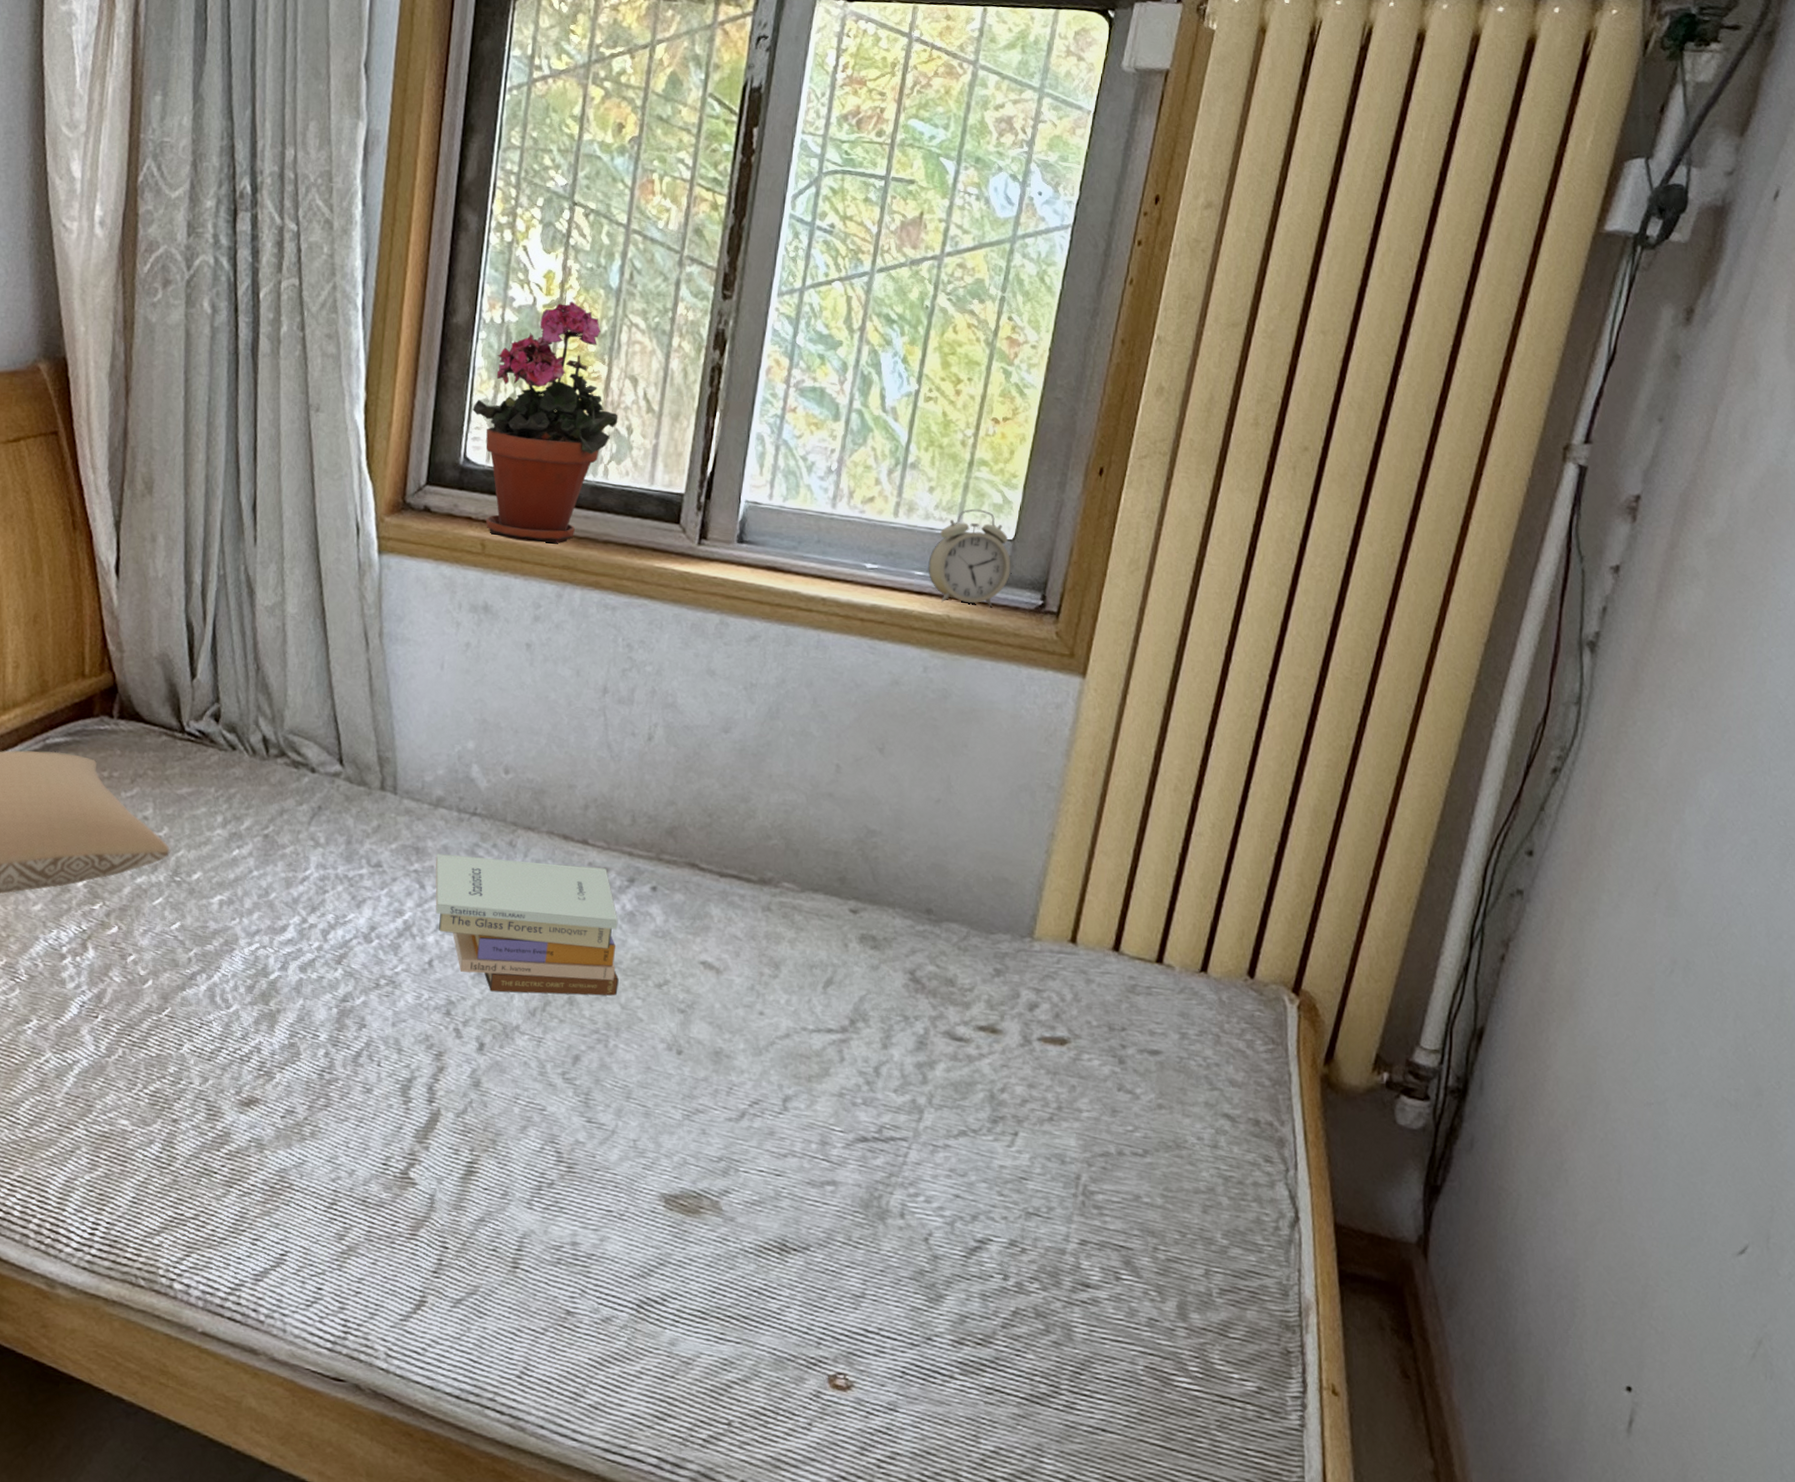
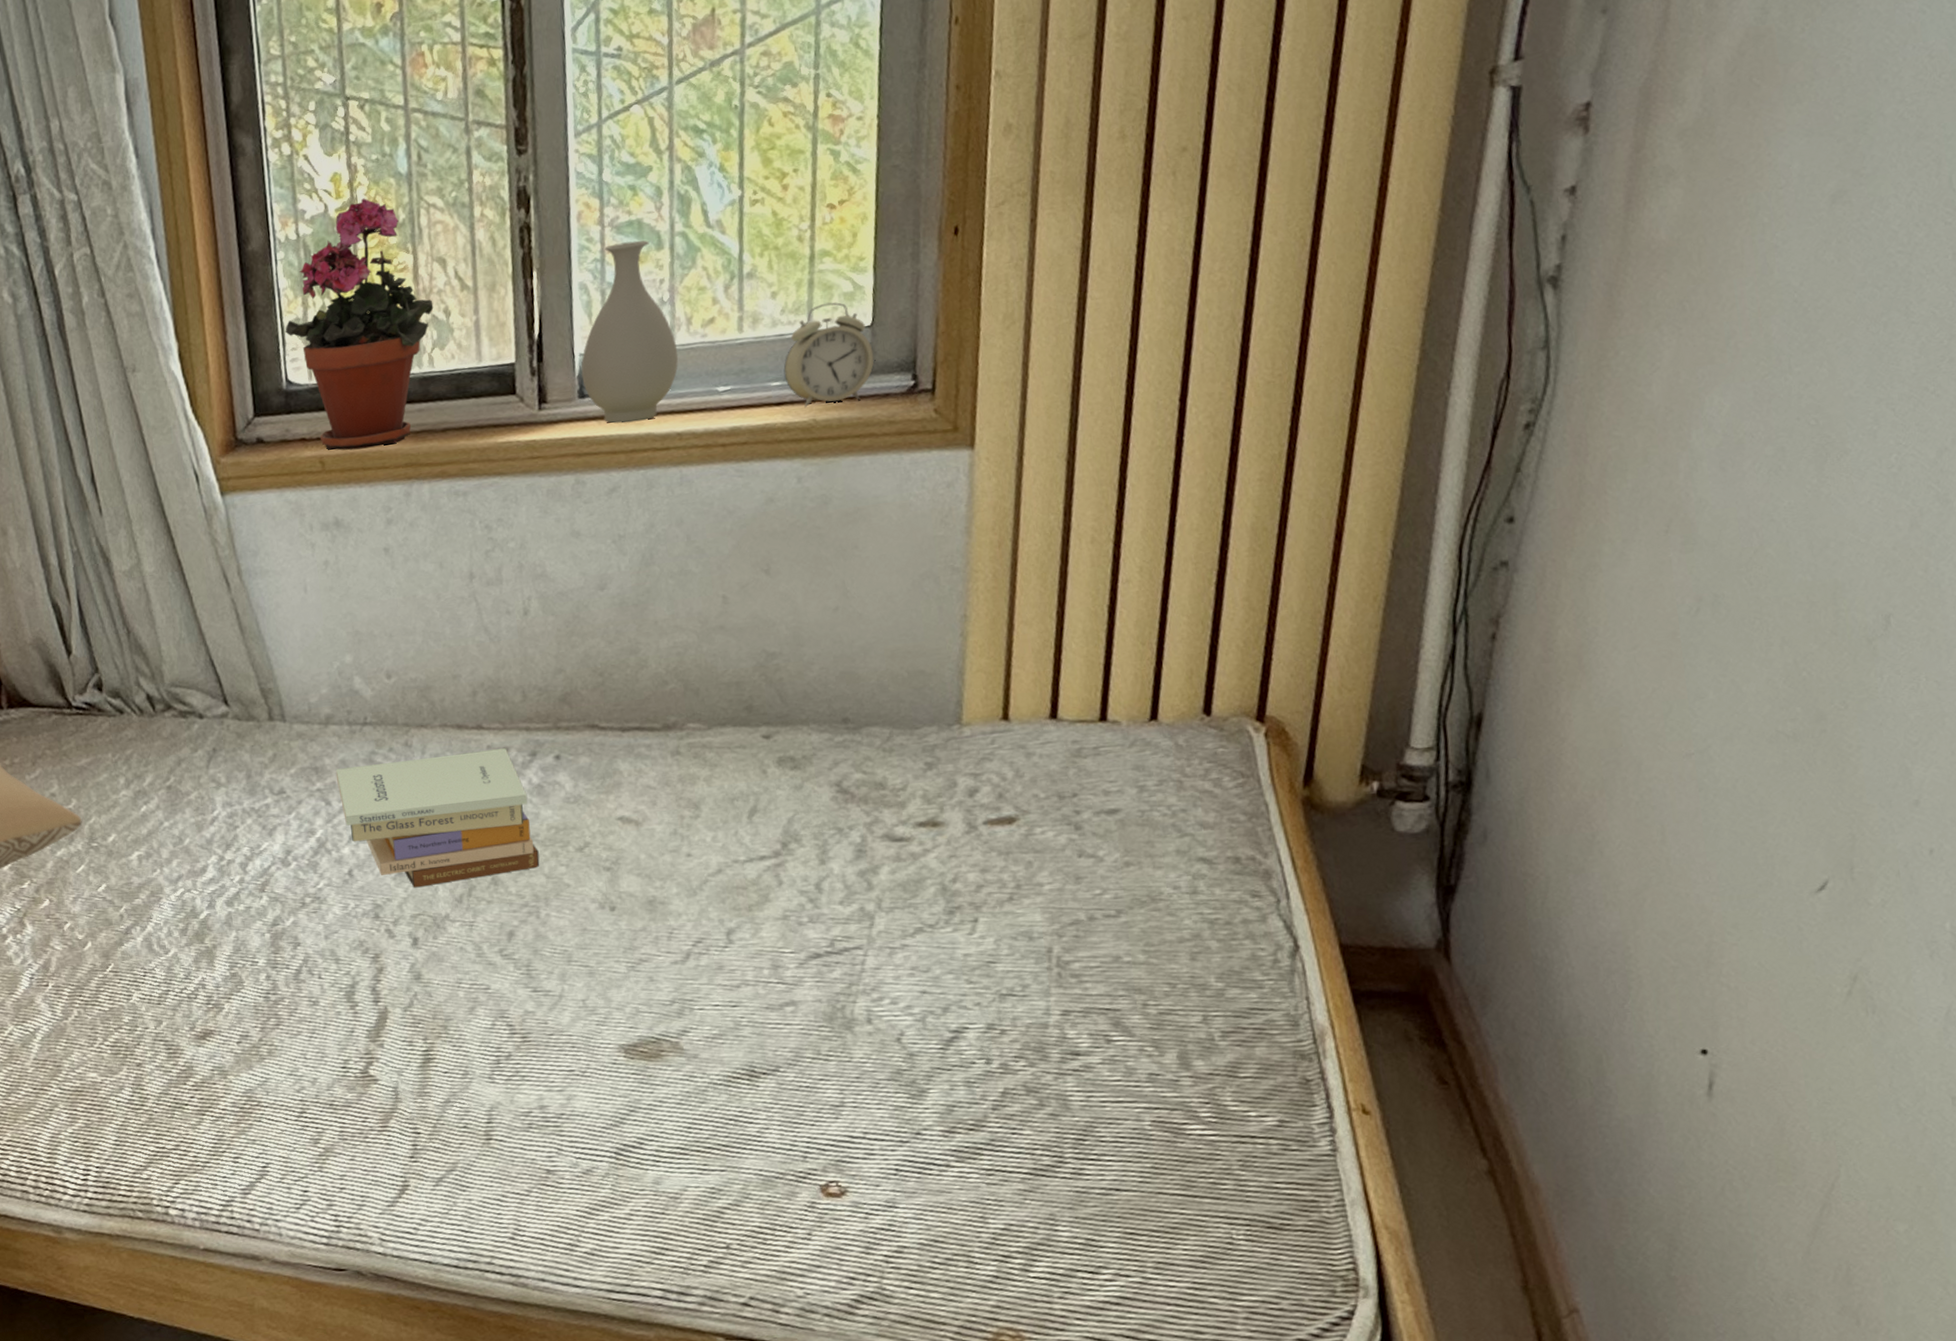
vase: none [743,404,836,579] -> present [581,240,679,424]

